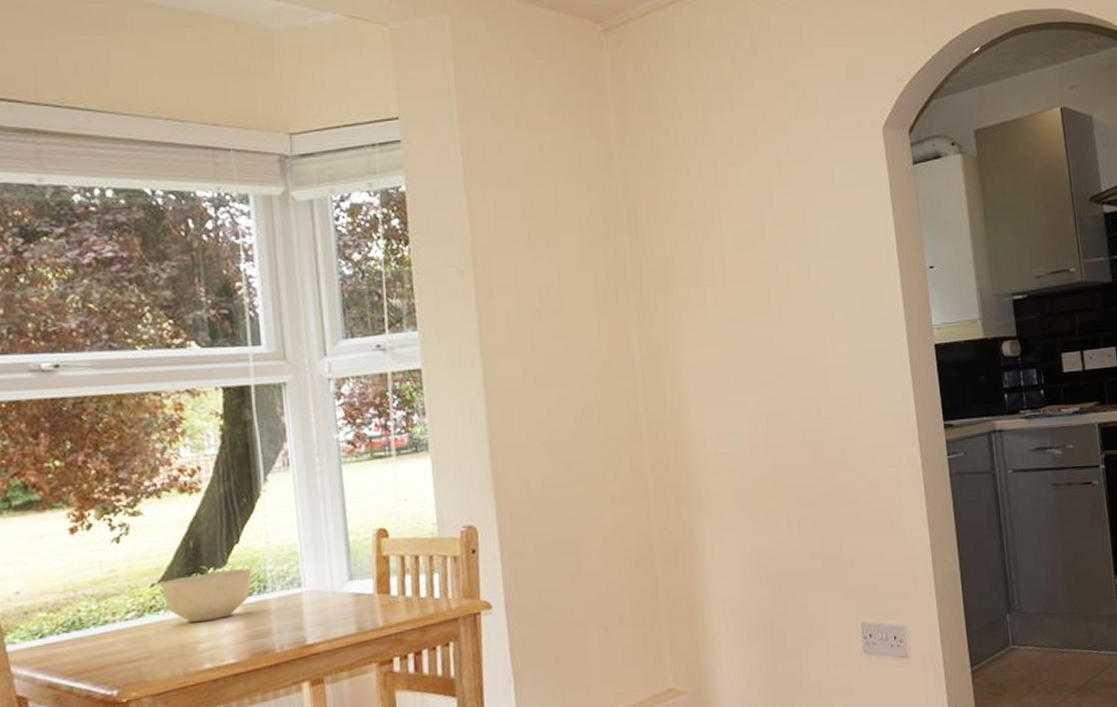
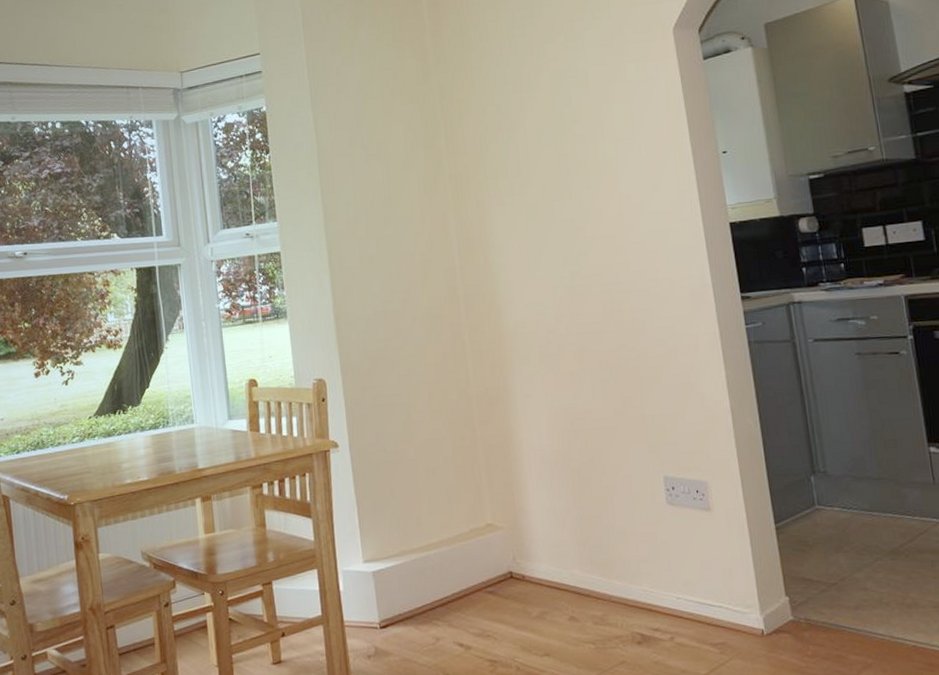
bowl: present [161,568,252,623] -> none [96,407,158,448]

